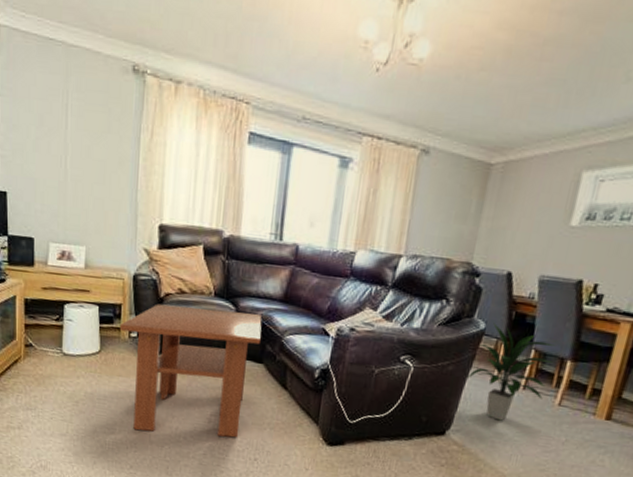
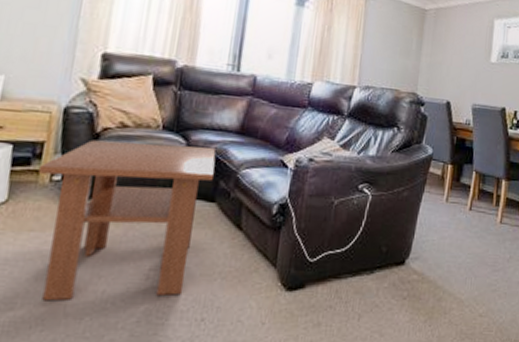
indoor plant: present [466,323,556,421] -> none [420,148,492,244]

